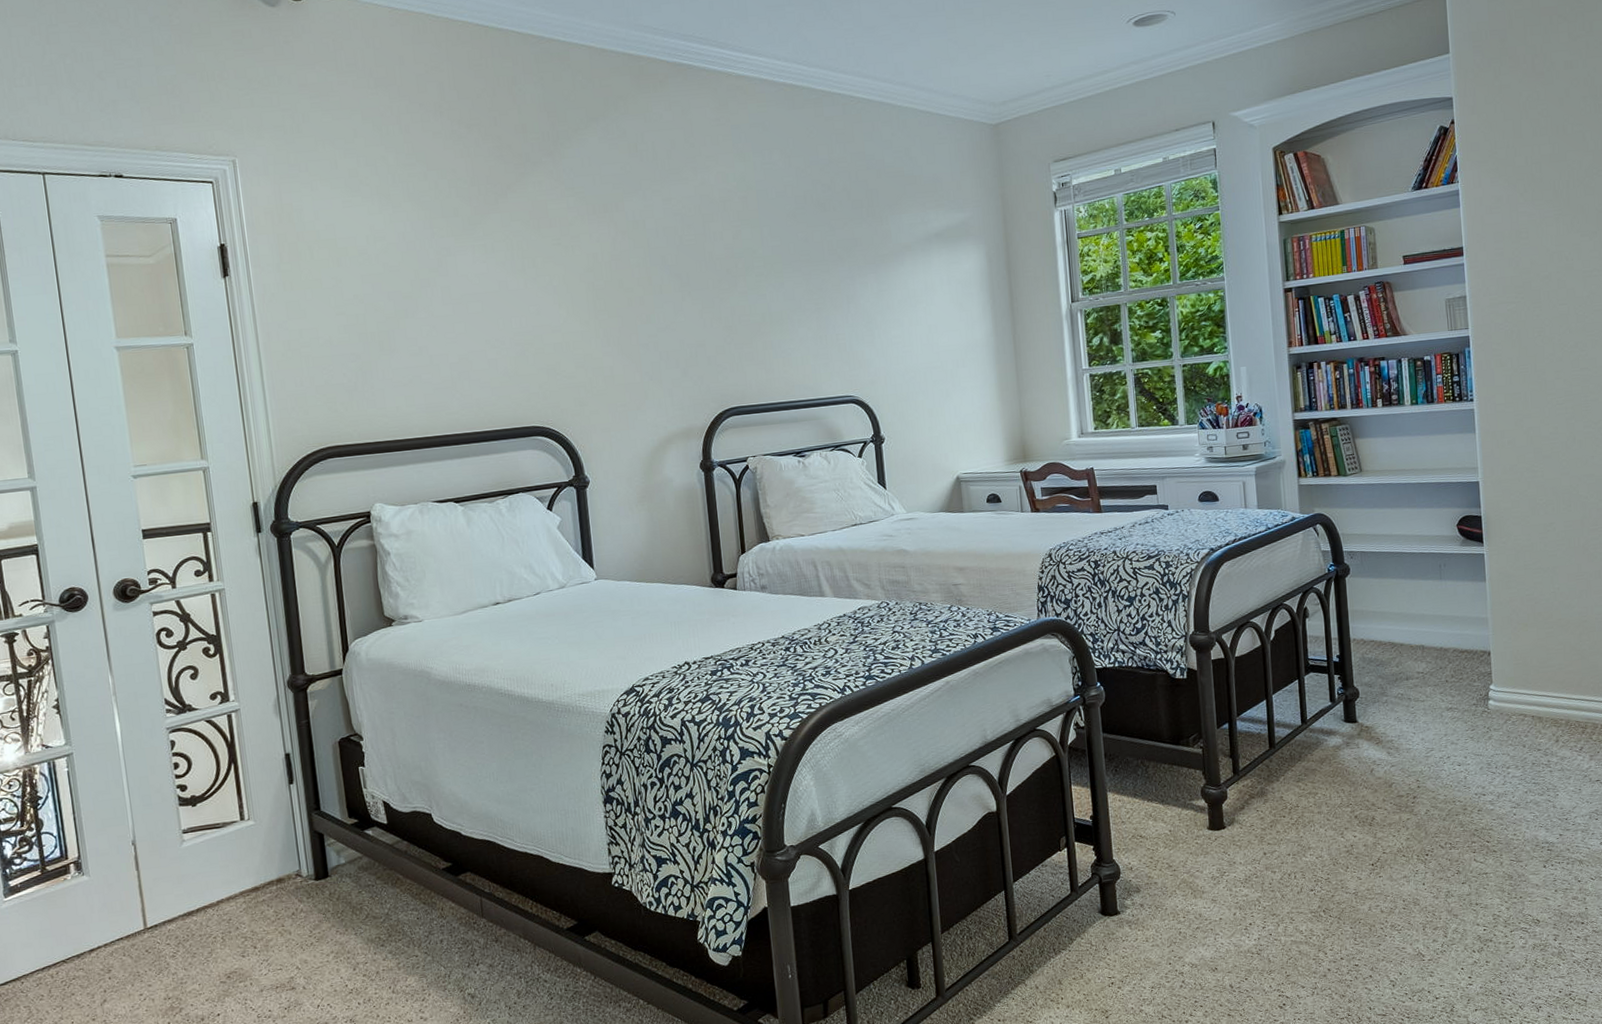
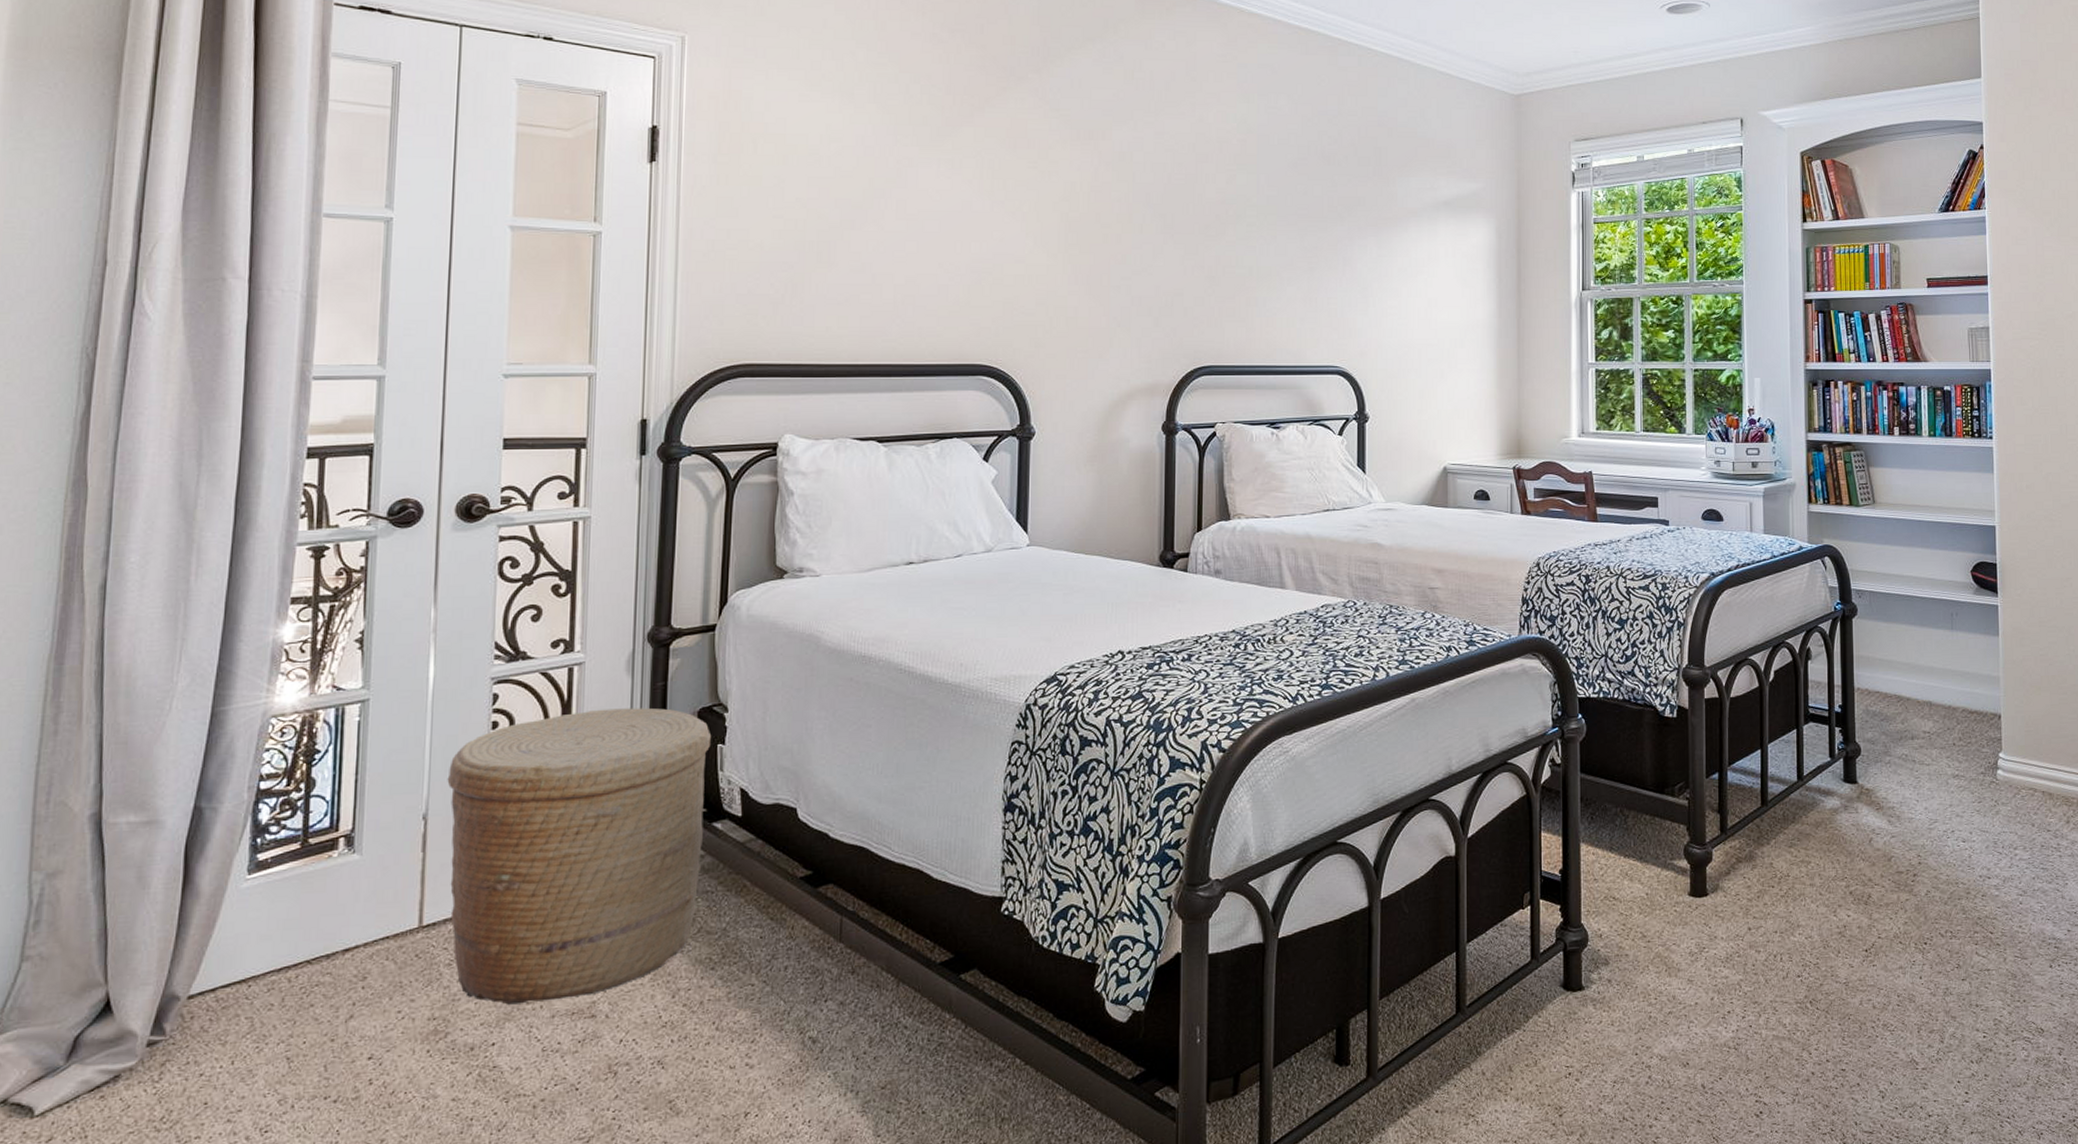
woven basket: none [146,741,361,984] -> present [447,707,712,1005]

